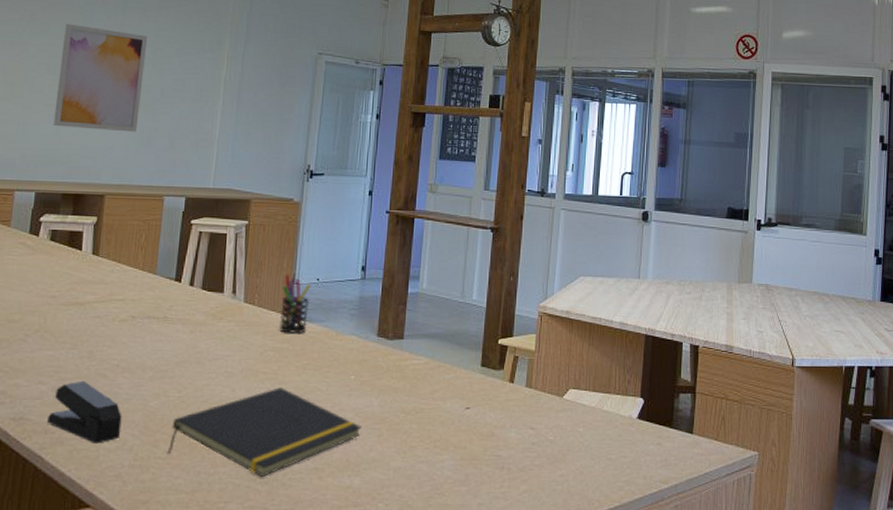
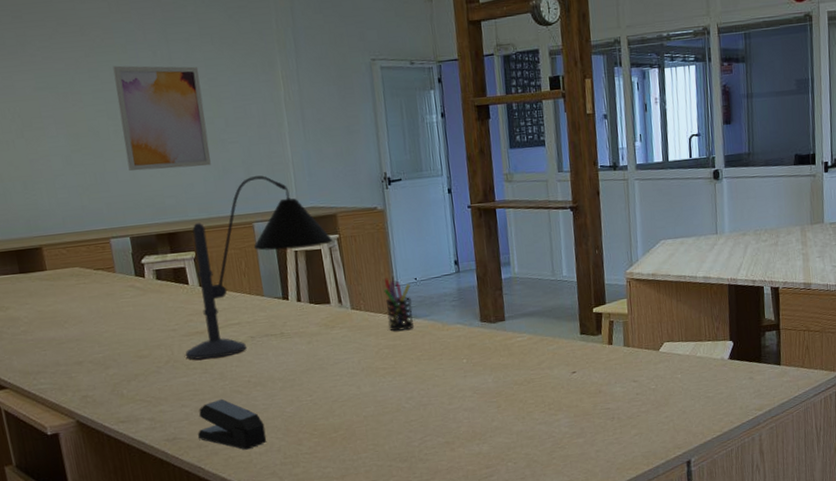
desk lamp: none [57,149,241,335] -> present [185,175,333,360]
notepad: present [167,387,362,478] -> none [310,379,481,457]

